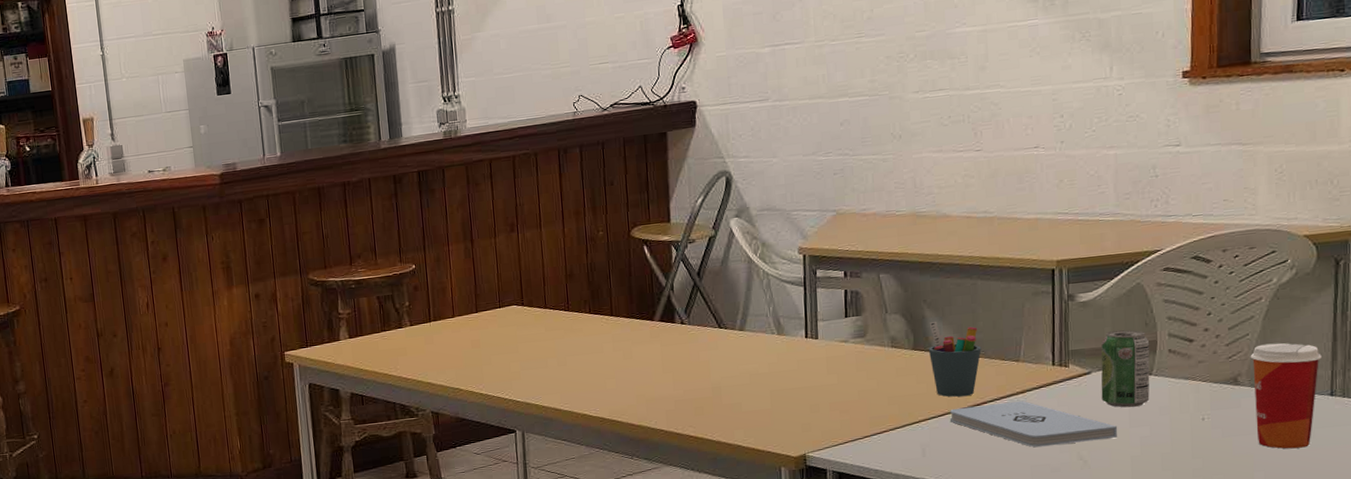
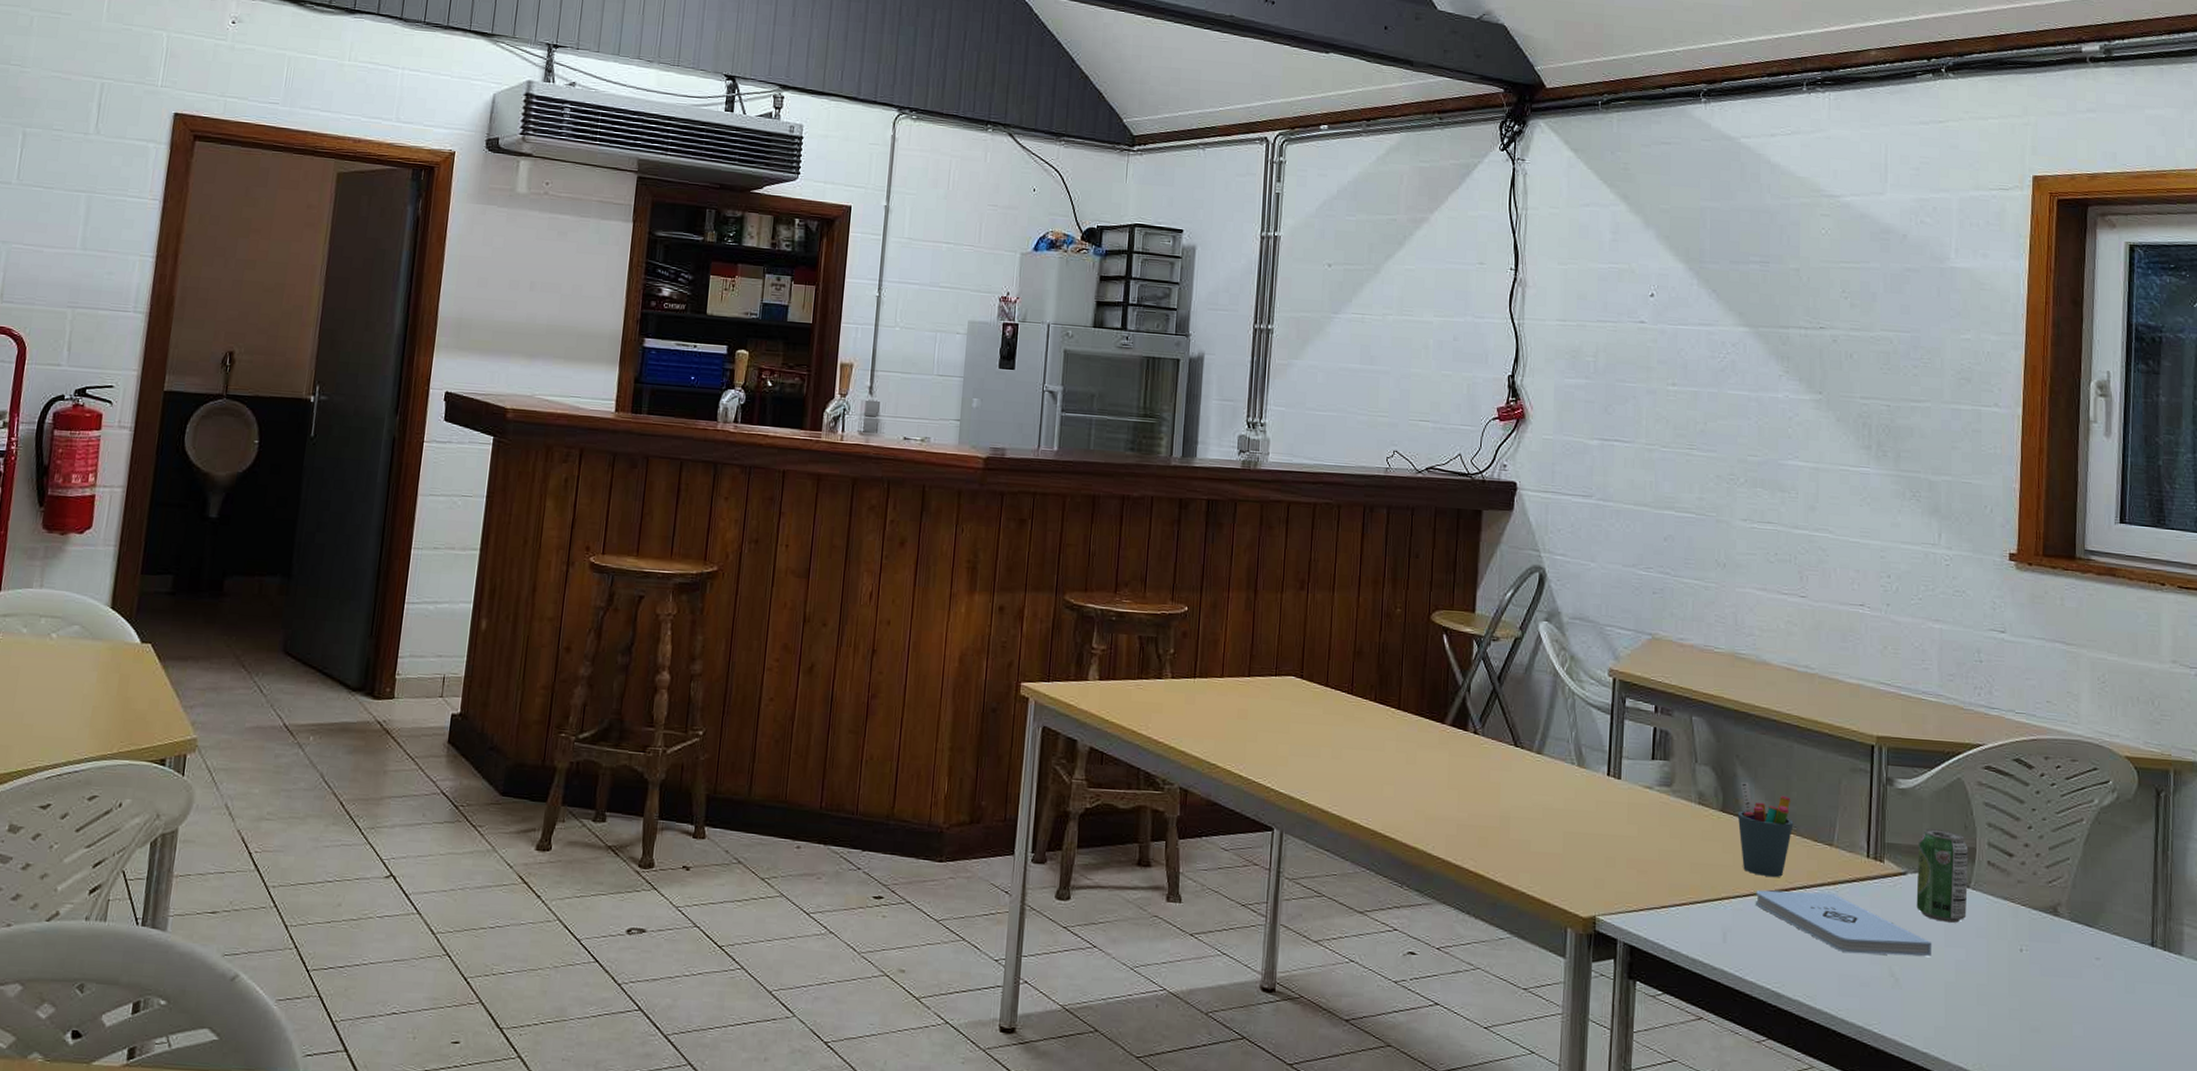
paper cup: present [1250,343,1322,449] -> none [2070,873,2142,1003]

